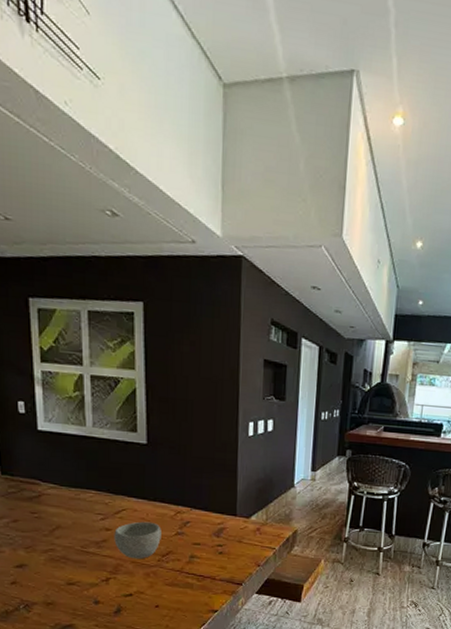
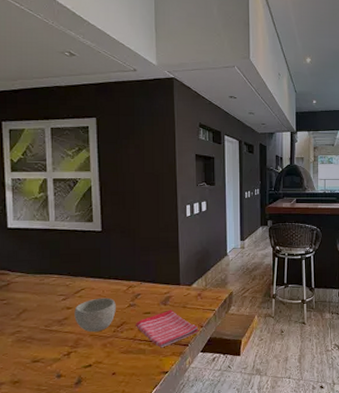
dish towel: none [183,543,255,585] -> present [136,309,199,348]

